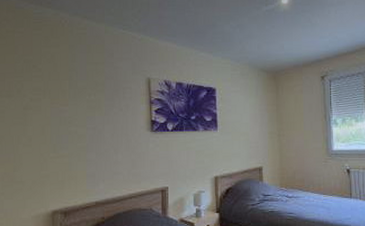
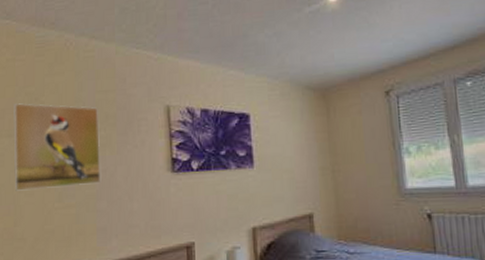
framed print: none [13,69,91,142] -> present [13,103,101,191]

